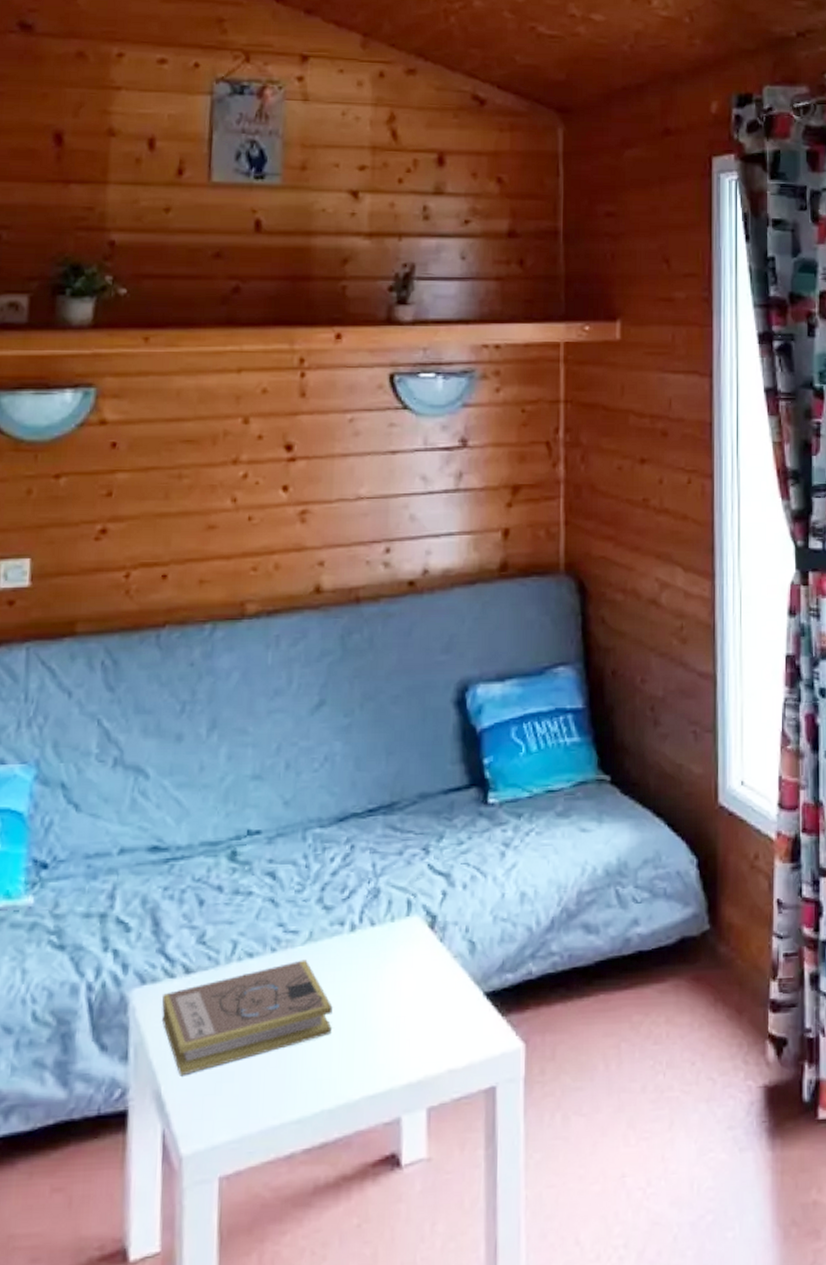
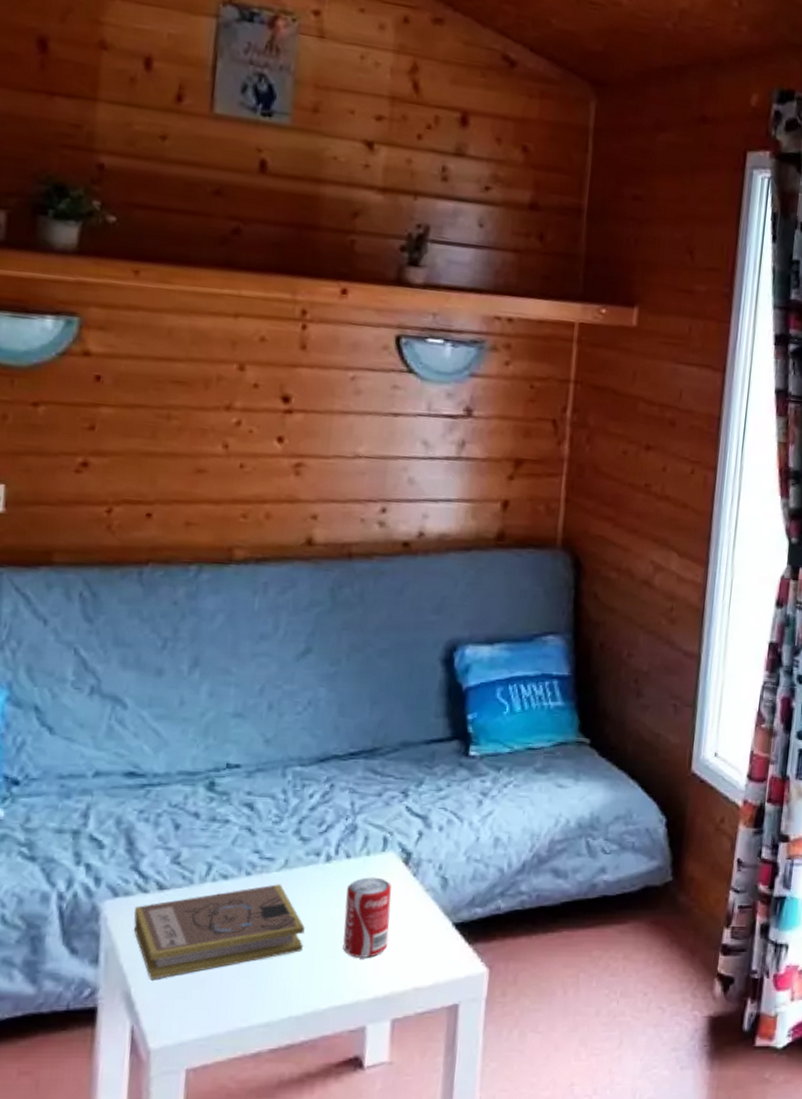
beverage can: none [372,945,419,1038] -> present [343,877,392,958]

